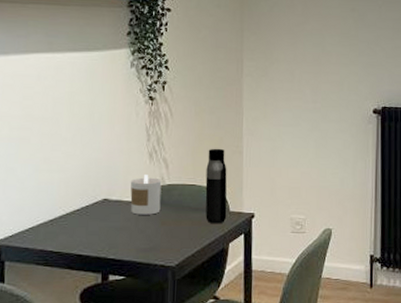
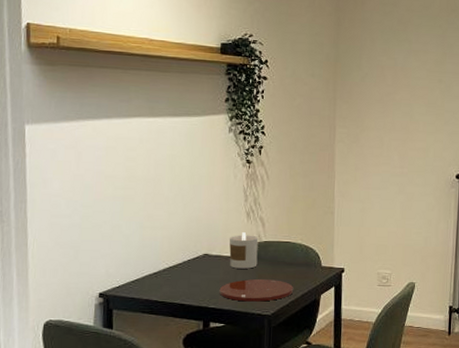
plate: none [119,227,200,251] -> present [219,279,294,302]
water bottle: present [205,148,227,224] -> none [299,208,320,278]

